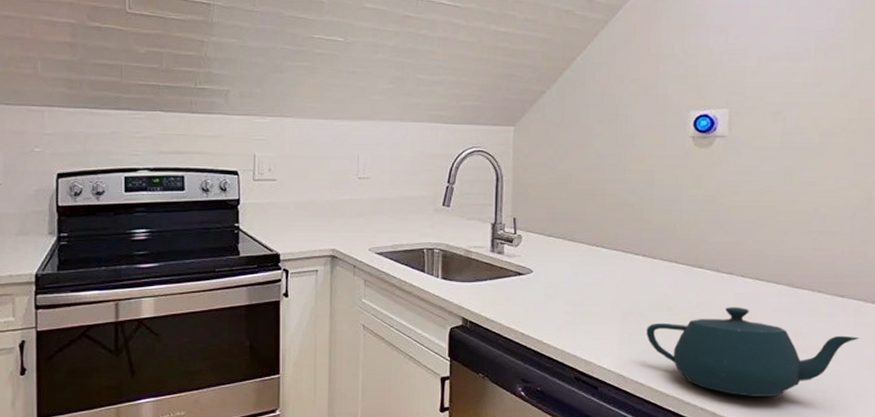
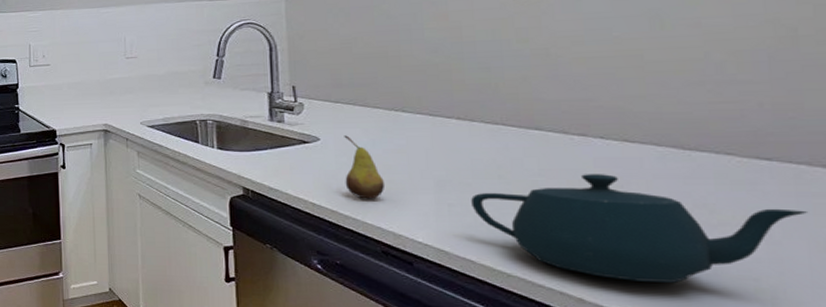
fruit: none [550,268,583,329] -> present [344,135,386,199]

